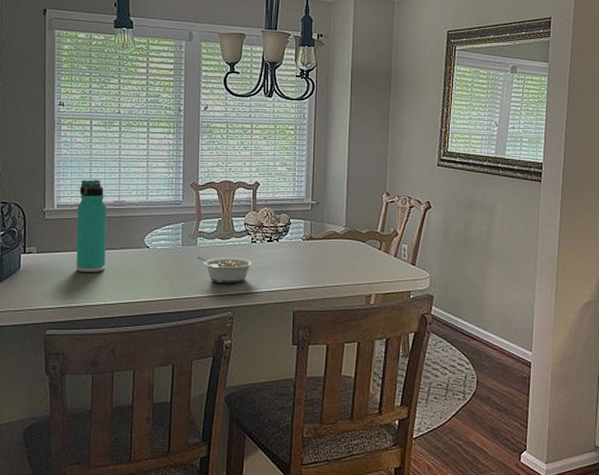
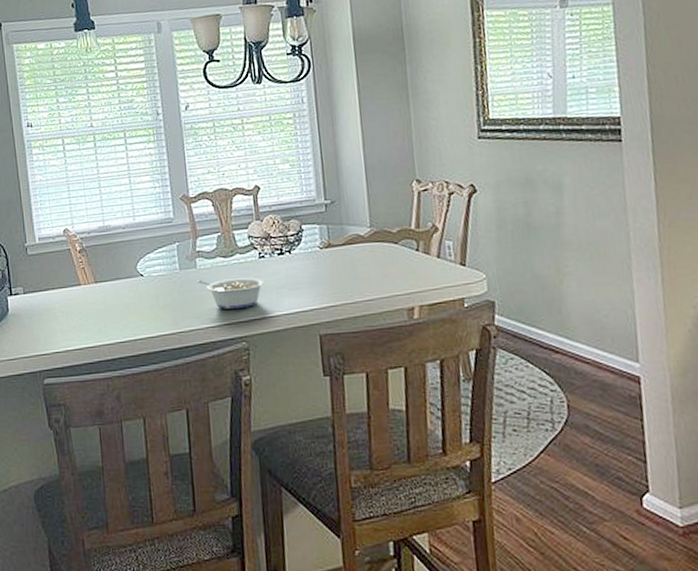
thermos bottle: present [75,179,107,272] -> none [60,204,98,311]

